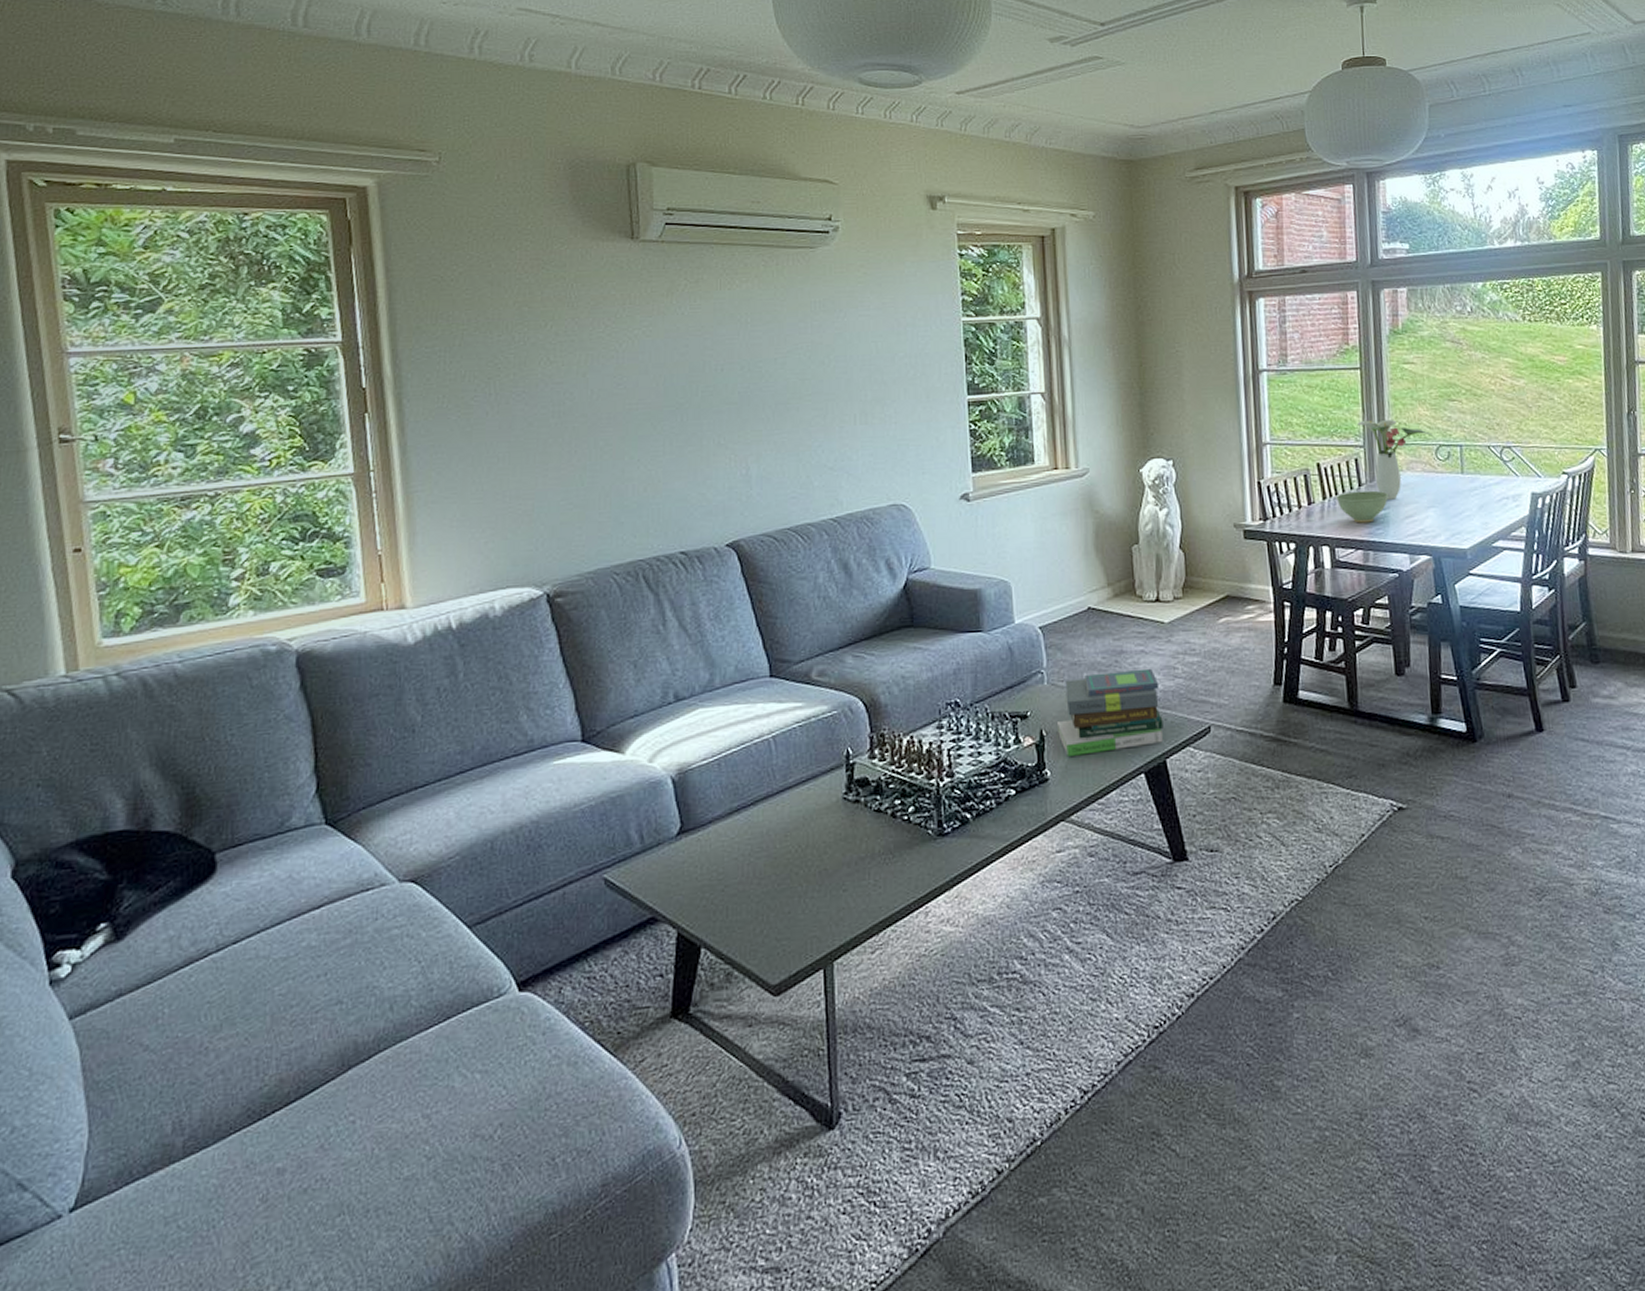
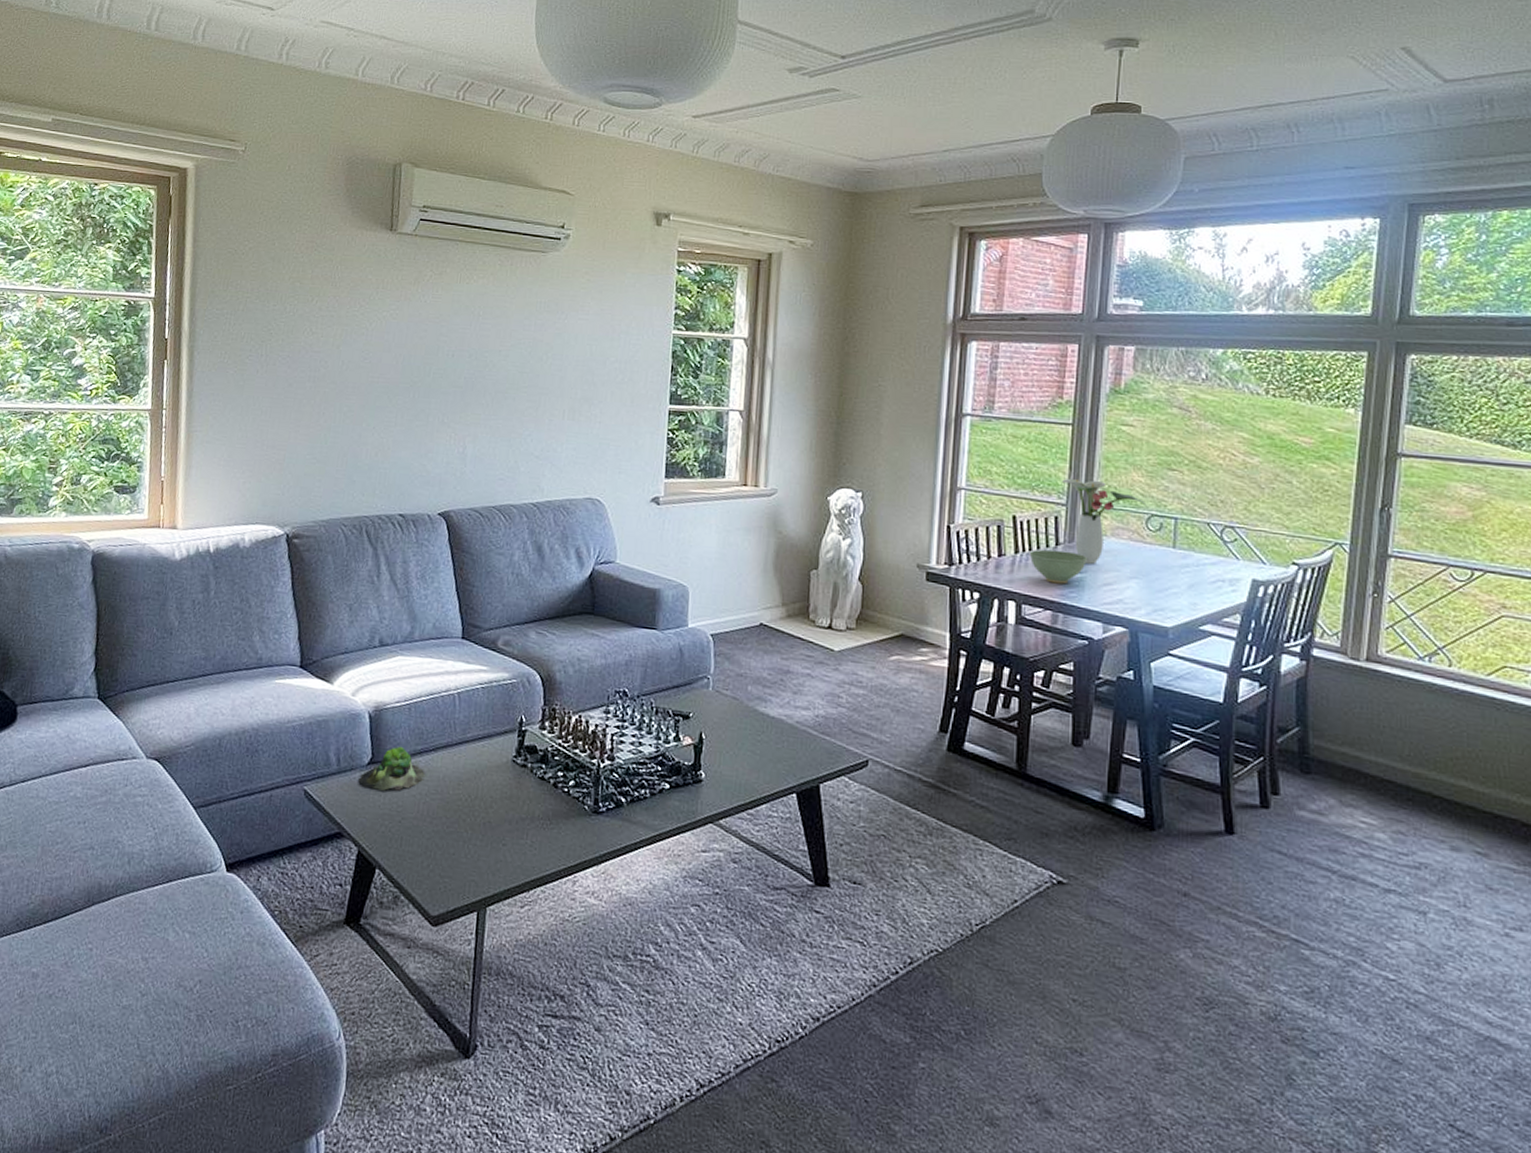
succulent plant: none [667,807,746,862] -> present [357,746,425,791]
books: present [1056,668,1164,756] -> none [715,688,822,768]

